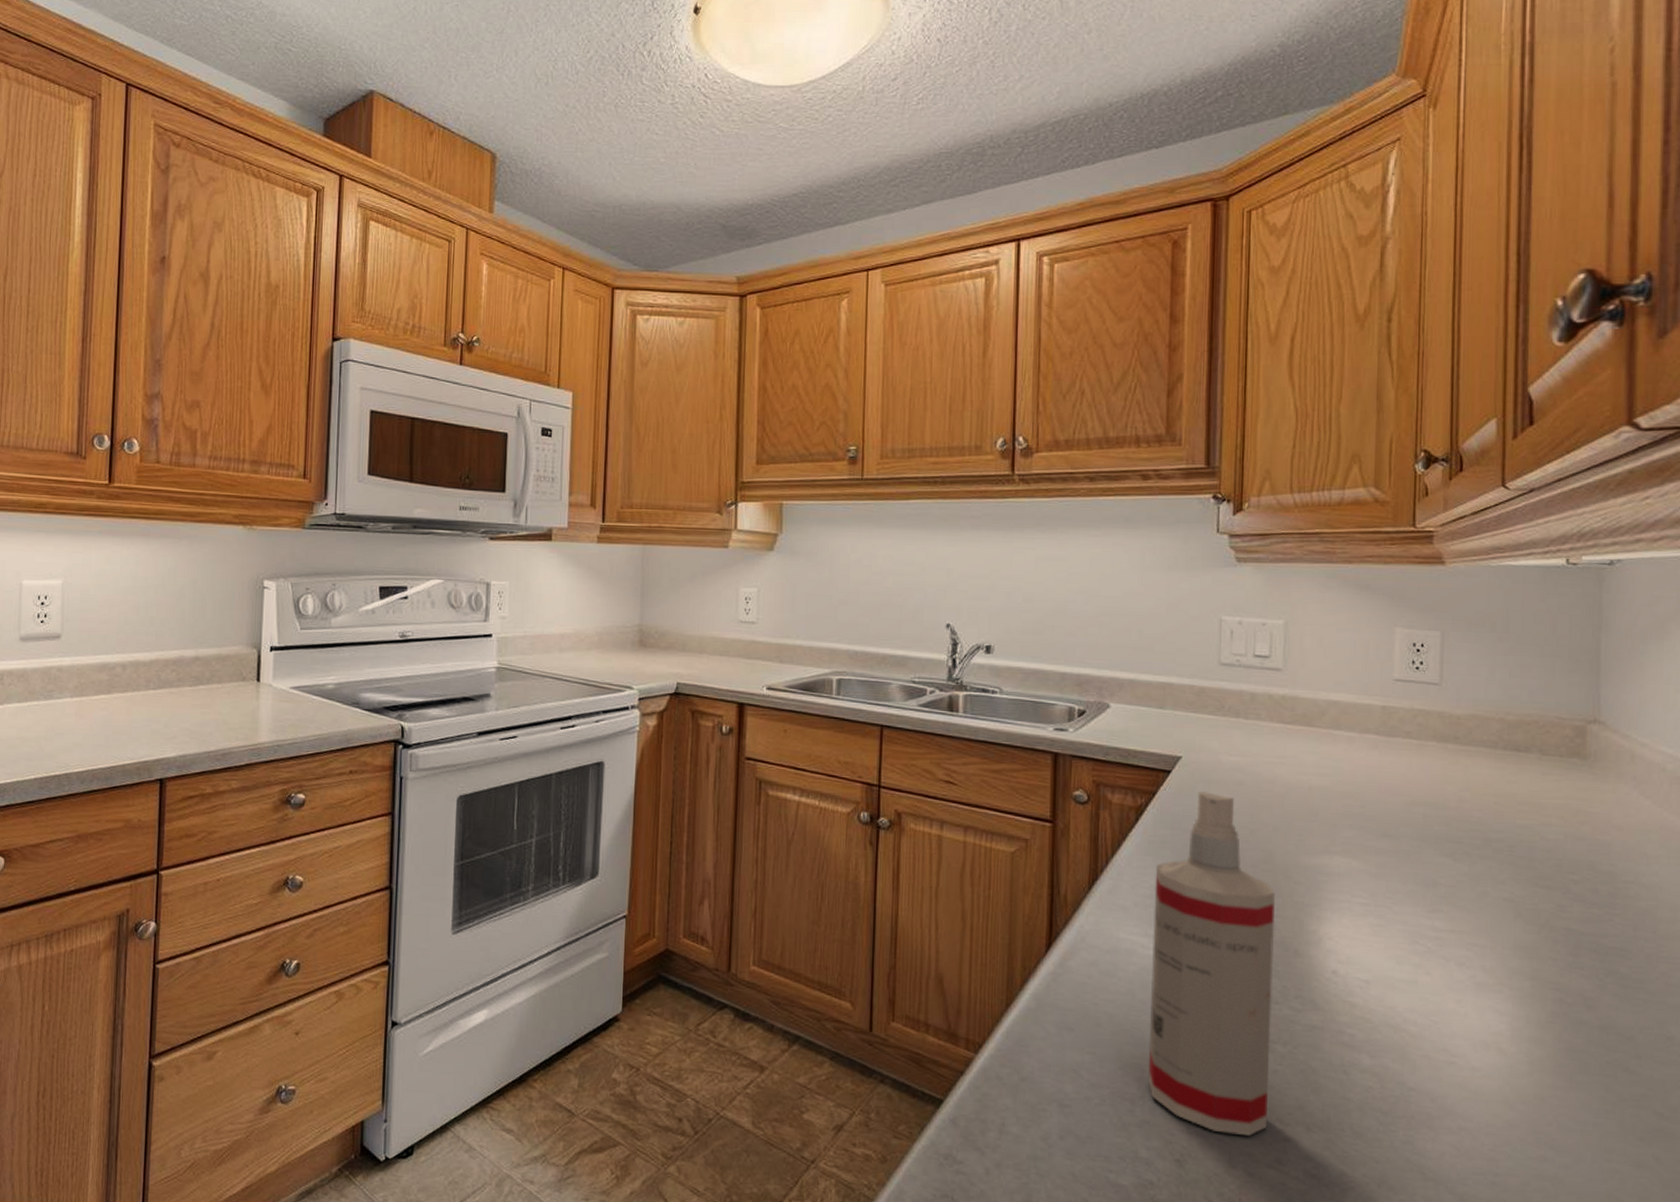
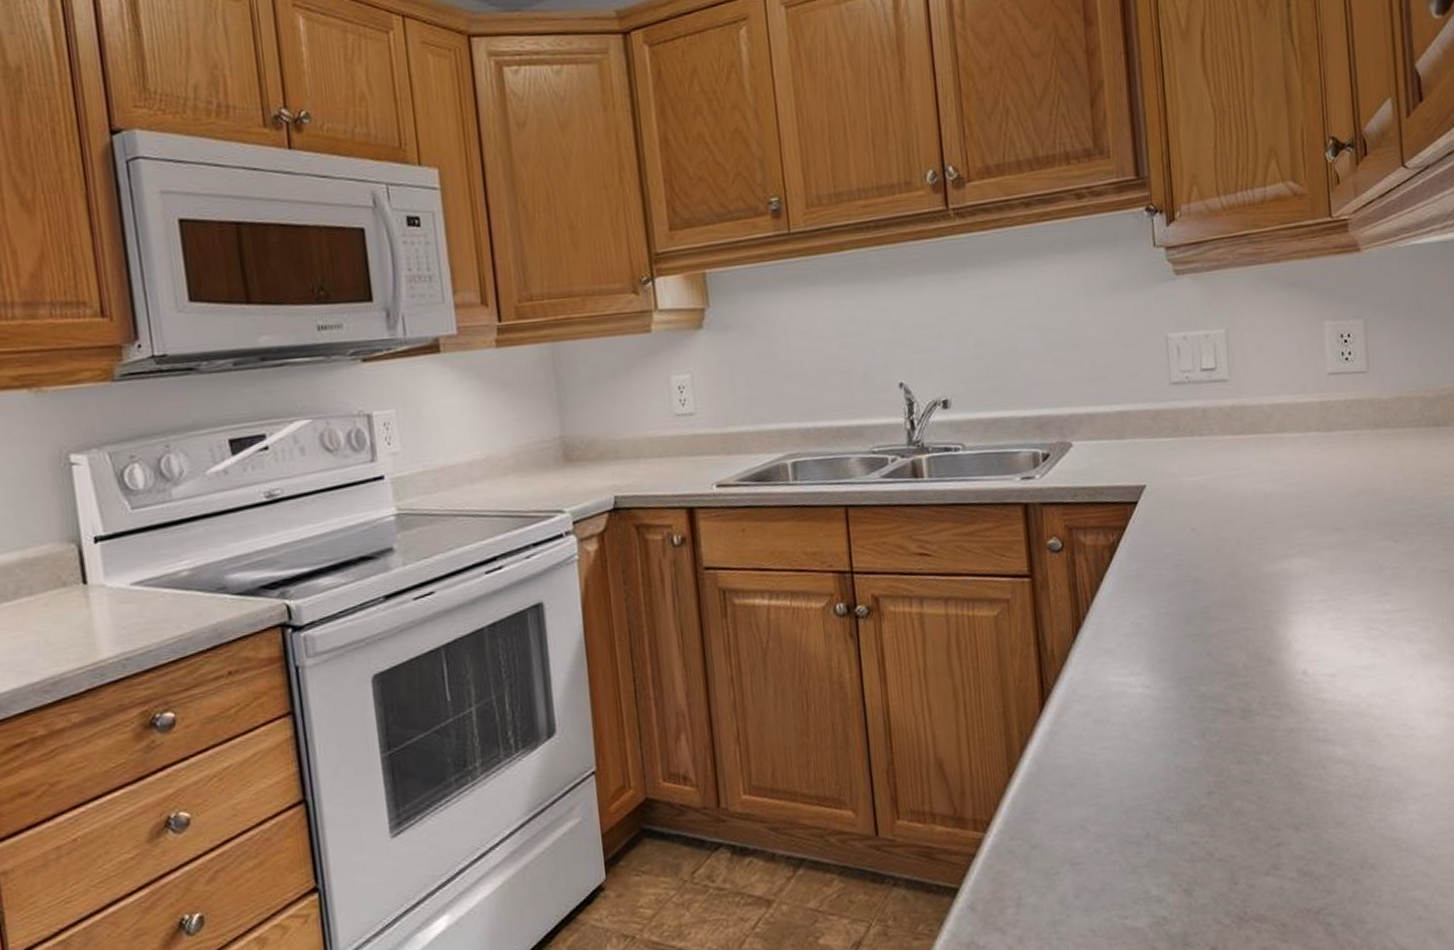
spray bottle: present [1148,791,1276,1136] -> none [1133,517,1261,853]

